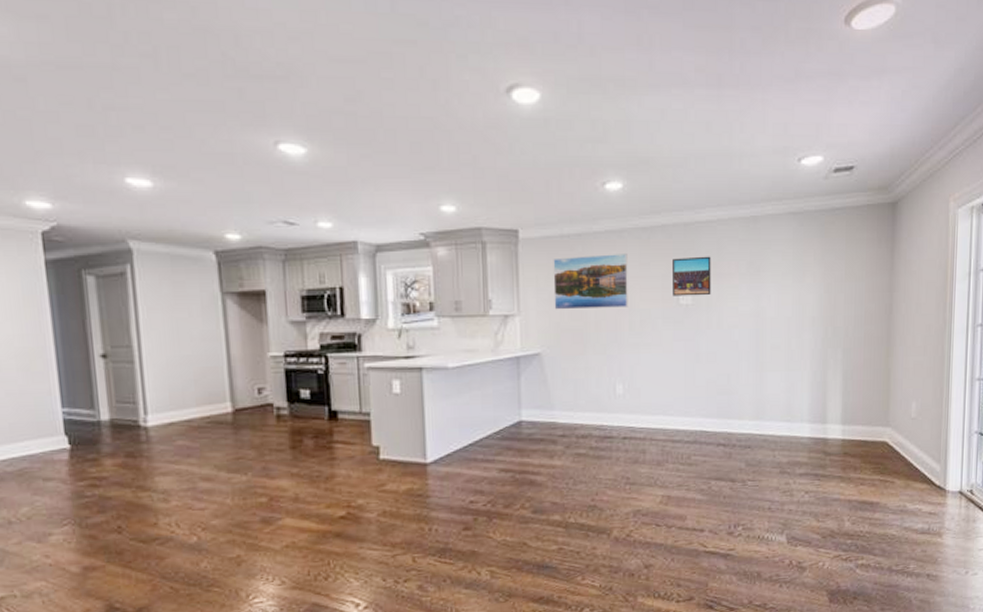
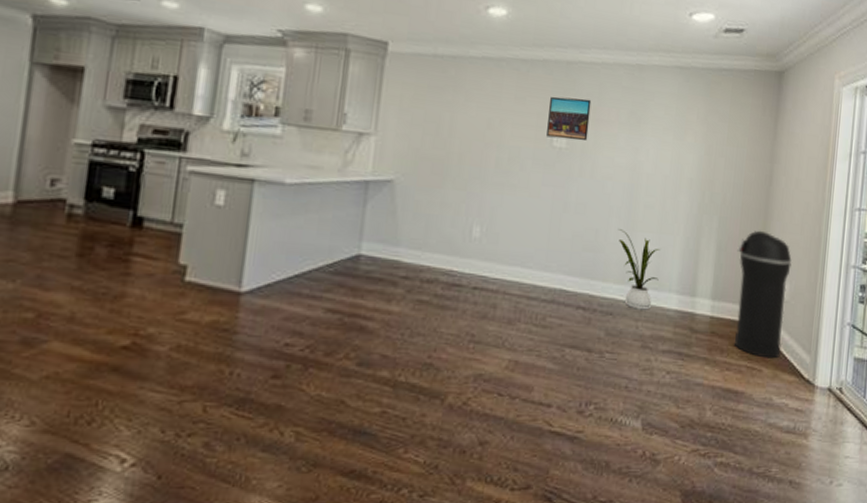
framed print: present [553,254,628,310] -> none [416,78,503,142]
house plant: none [749,371,790,441] -> present [619,229,660,310]
trash can: none [863,356,917,471] -> present [733,230,792,359]

